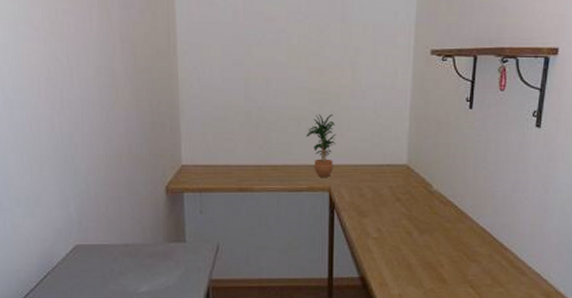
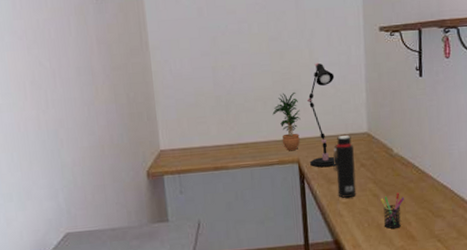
desk lamp: none [342,84,377,199] -> present [306,63,338,168]
water bottle: none [366,166,391,233] -> present [333,135,357,198]
pen holder: none [414,232,440,269] -> present [381,192,405,229]

